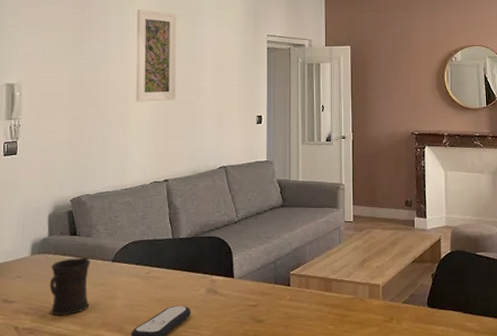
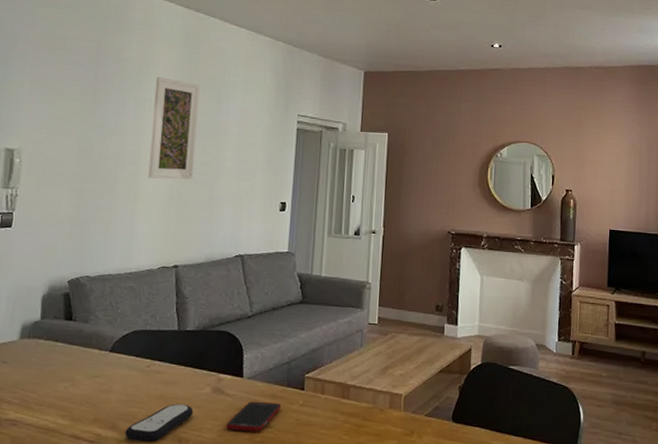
mug: present [49,258,90,315] -> none [37,345,86,407]
cell phone: none [222,299,271,327] -> present [226,401,282,432]

